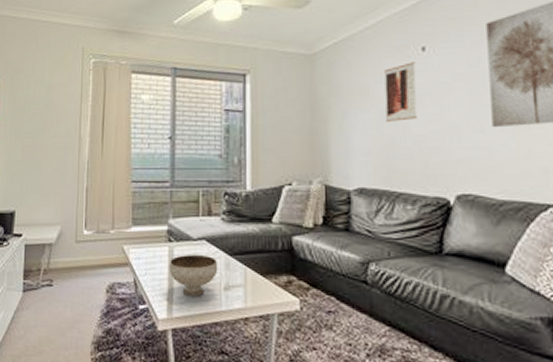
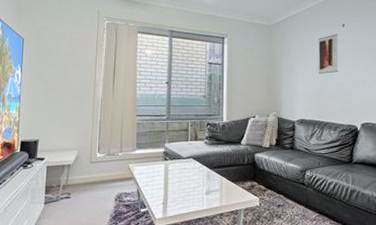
bowl: present [169,254,218,296] -> none [164,169,202,200]

